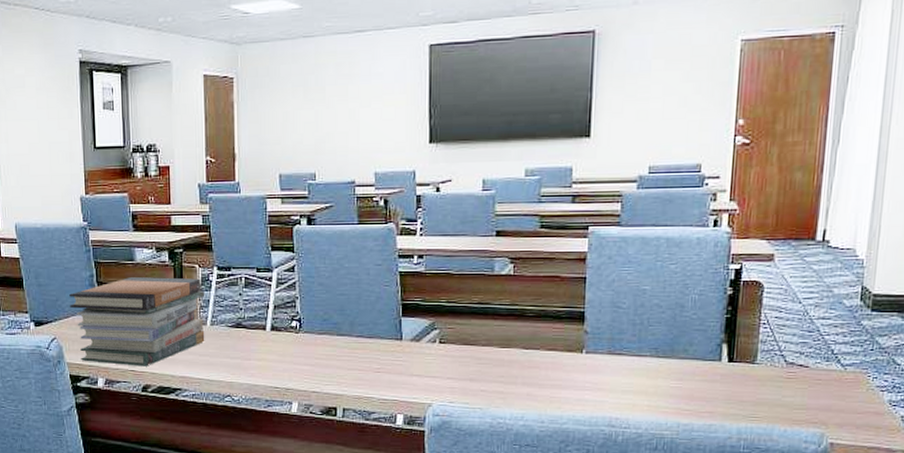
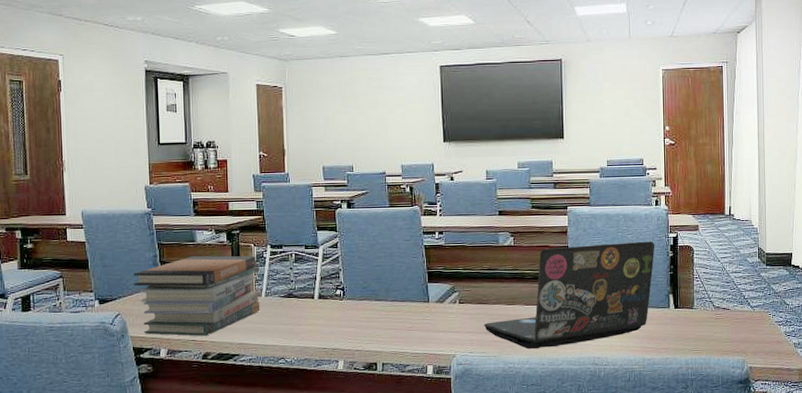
laptop: none [468,273,708,403] -> present [483,241,655,350]

